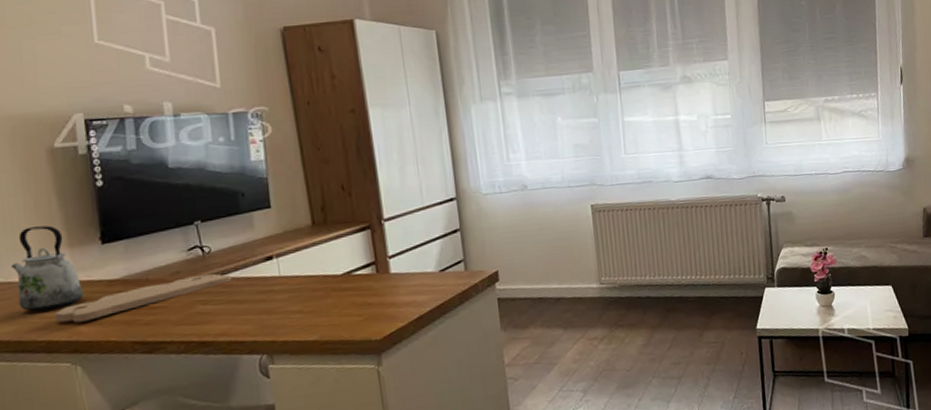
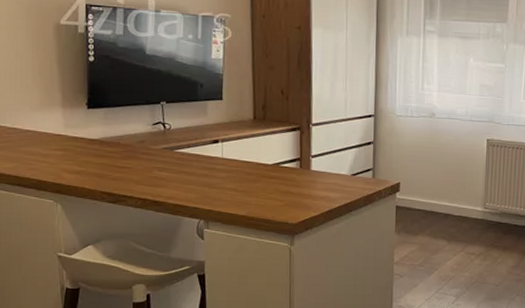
kettle: present [10,225,84,312] -> none [17,86,69,156]
cutting board: present [55,274,232,323] -> none [46,147,184,169]

